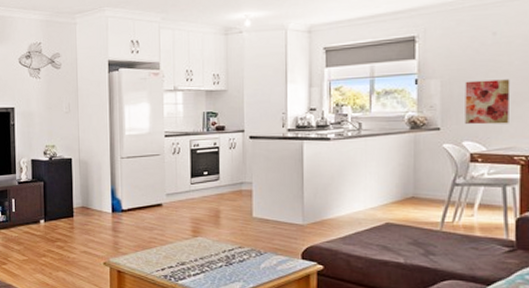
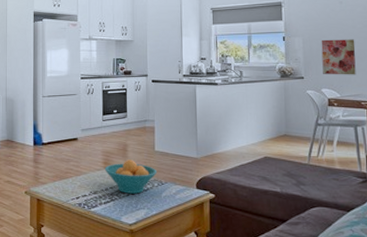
fruit bowl: none [193,227,256,265] -> present [104,160,158,194]

